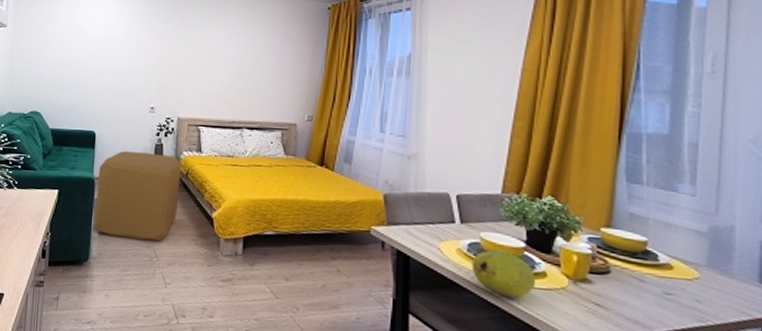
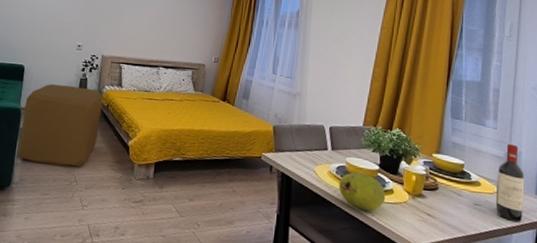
wine bottle: none [696,214,741,319] -> present [495,143,525,223]

